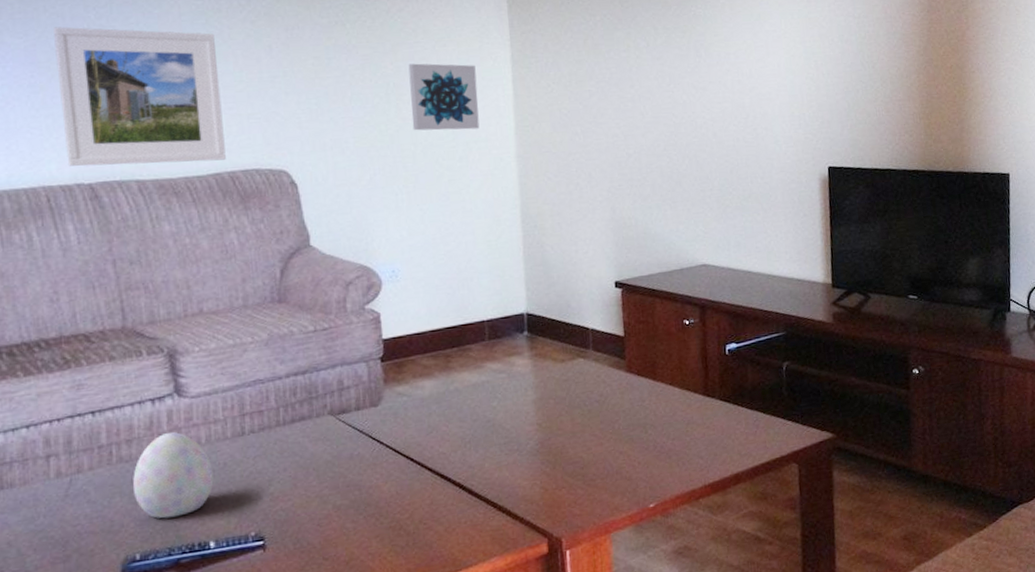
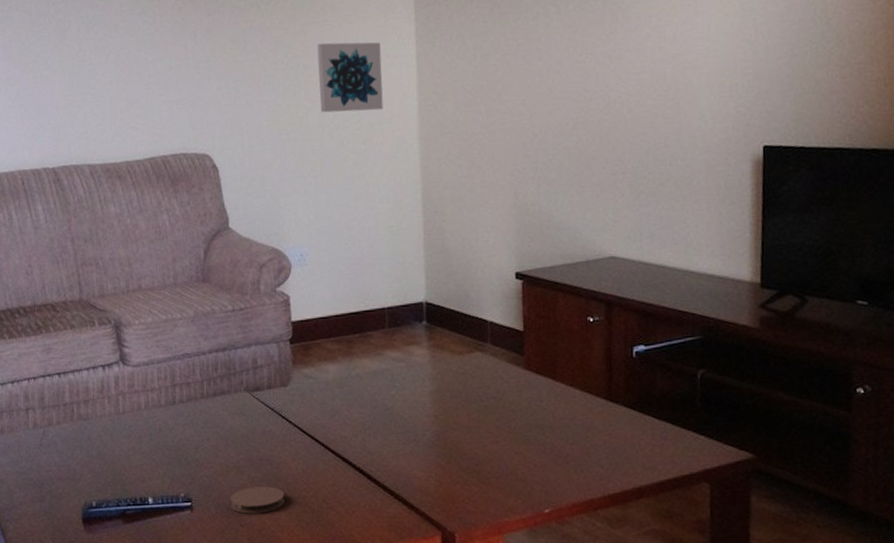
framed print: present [54,26,226,167] -> none [24,22,159,152]
decorative egg: present [132,432,214,519] -> none [89,396,151,473]
coaster: none [311,513,377,546] -> present [230,486,285,514]

